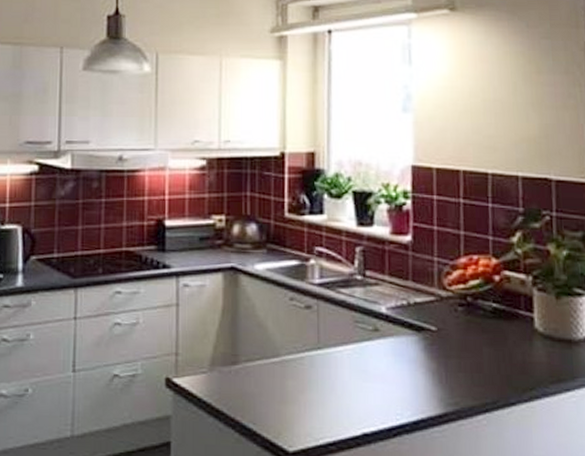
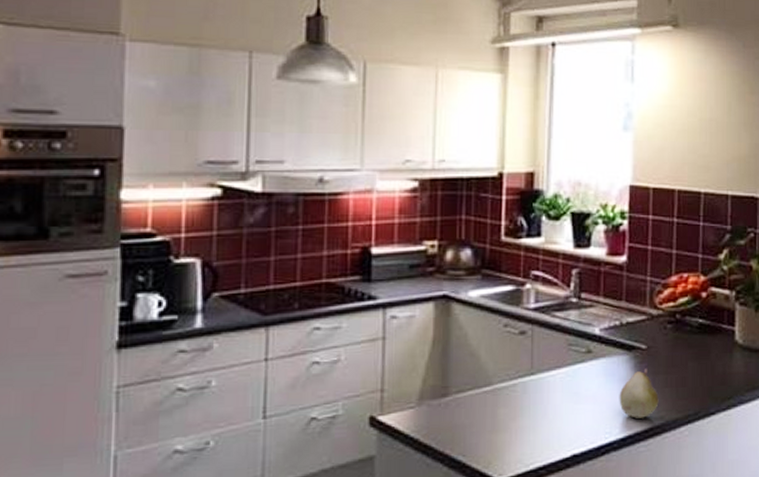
fruit: none [409,351,453,402] -> present [619,368,659,419]

